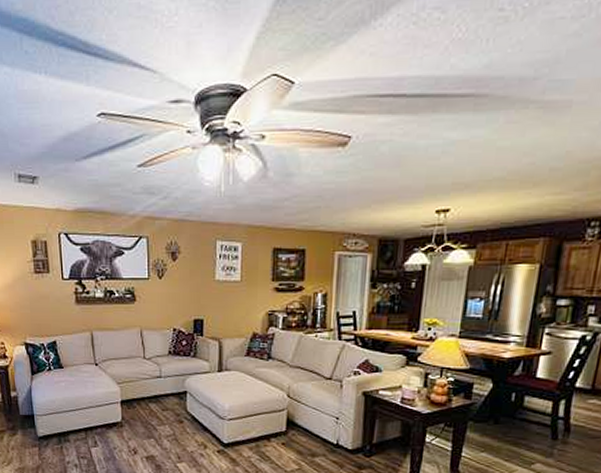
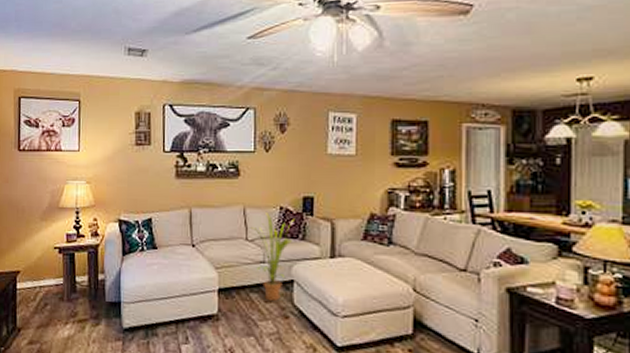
house plant: none [147,334,186,410] -> present [250,213,294,302]

